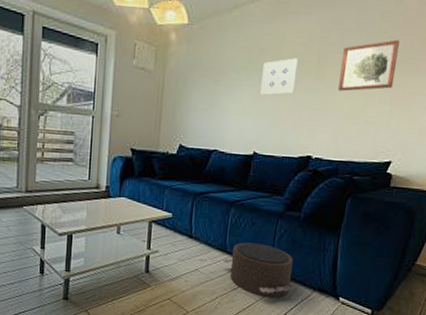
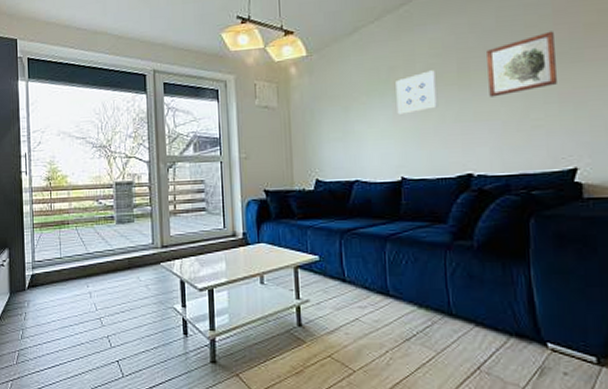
pouf: present [223,242,293,298] -> none [387,282,482,348]

